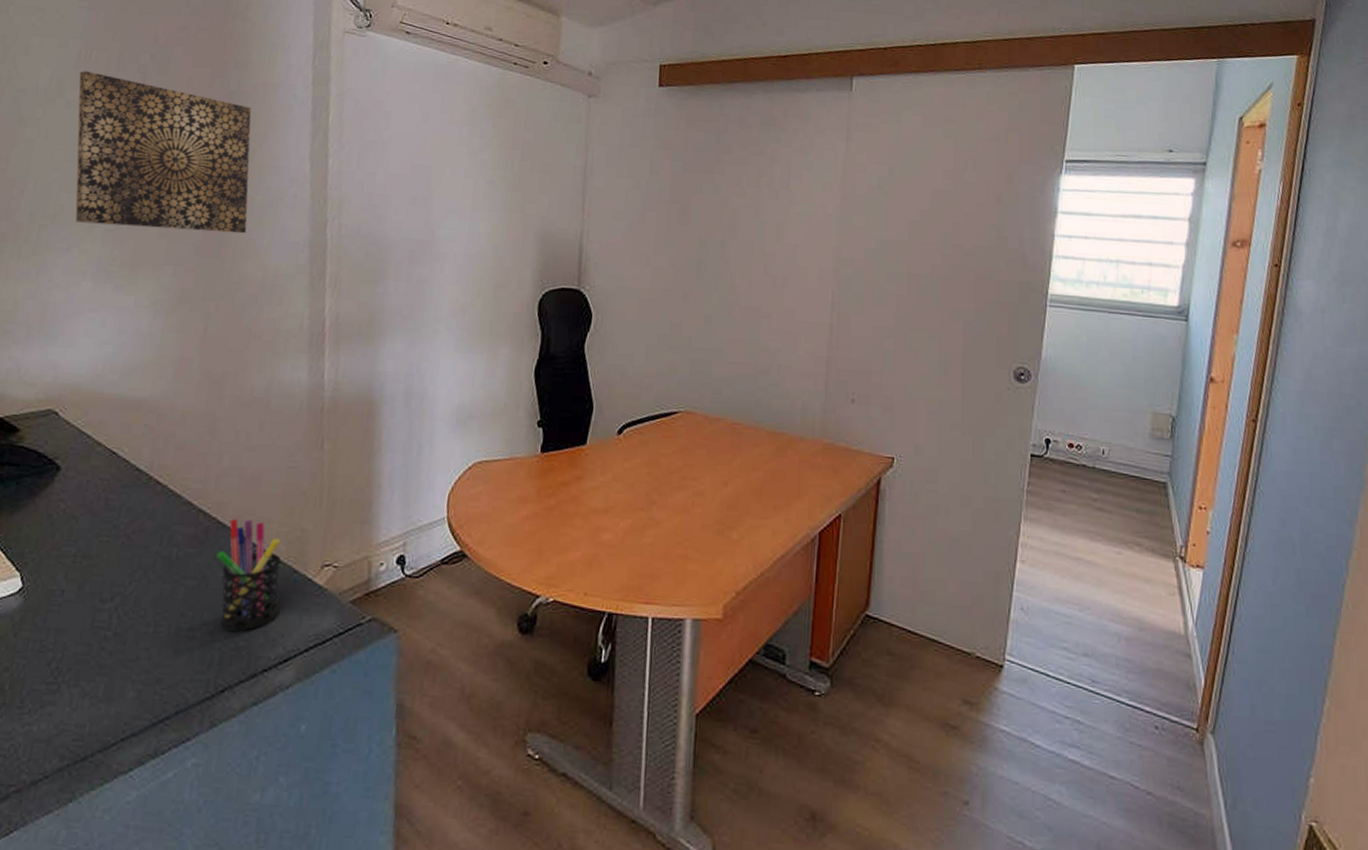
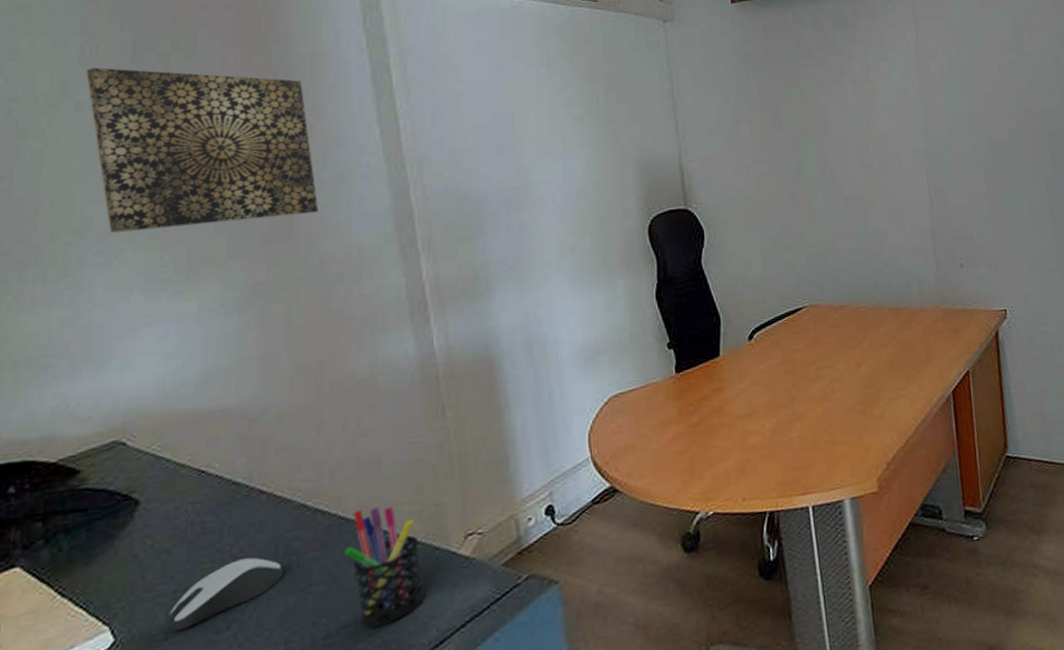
computer mouse: none [62,539,165,591] -> present [165,557,284,632]

